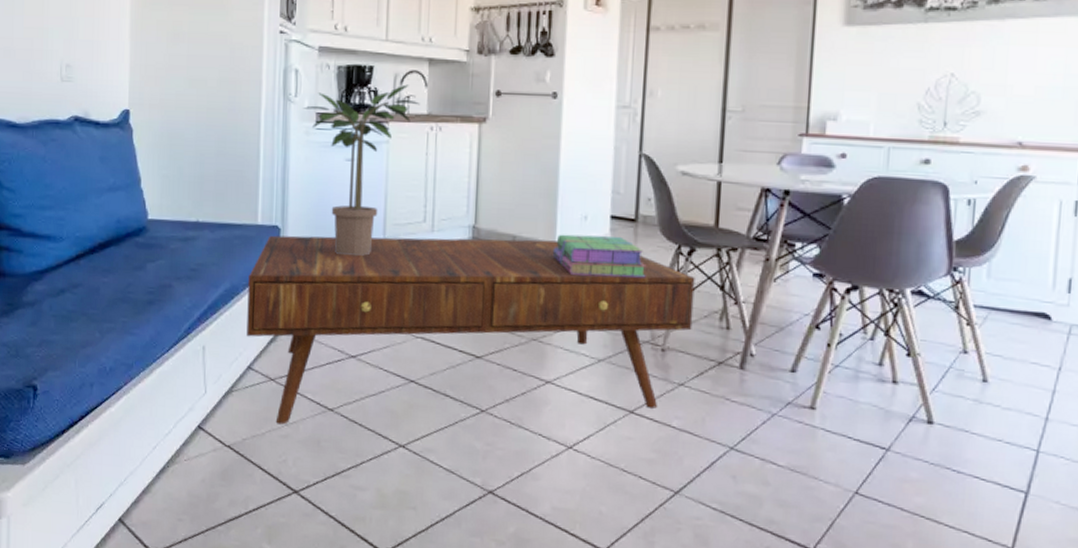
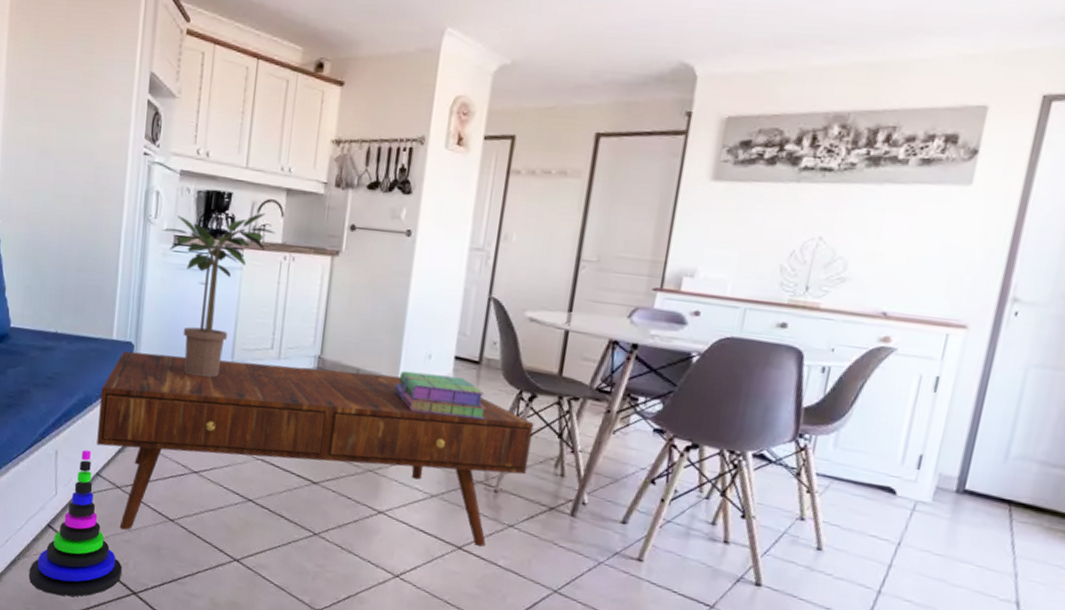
stacking toy: none [180,342,280,503] -> present [28,449,122,597]

